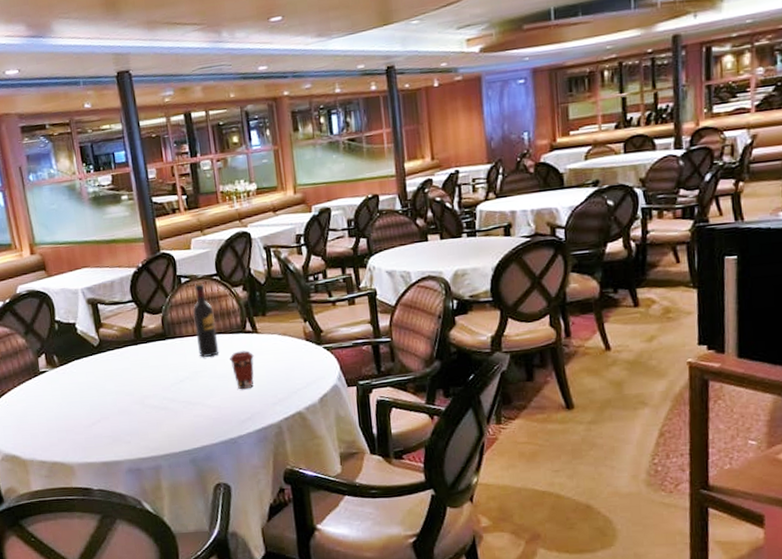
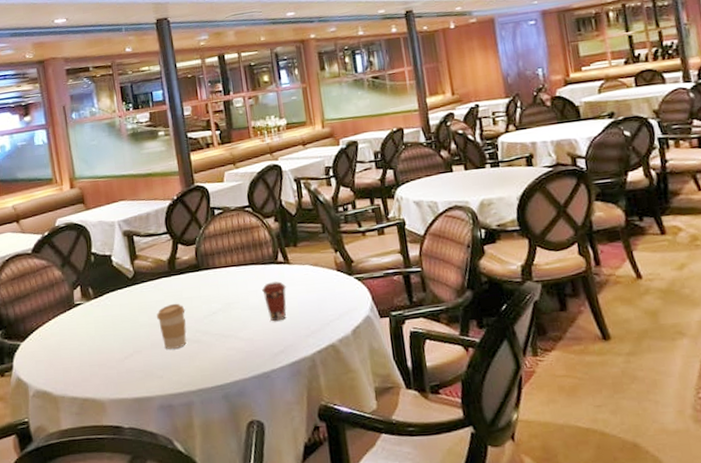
coffee cup: none [123,371,154,416] -> present [157,303,186,349]
wine bottle: present [193,283,219,358] -> none [226,214,252,289]

